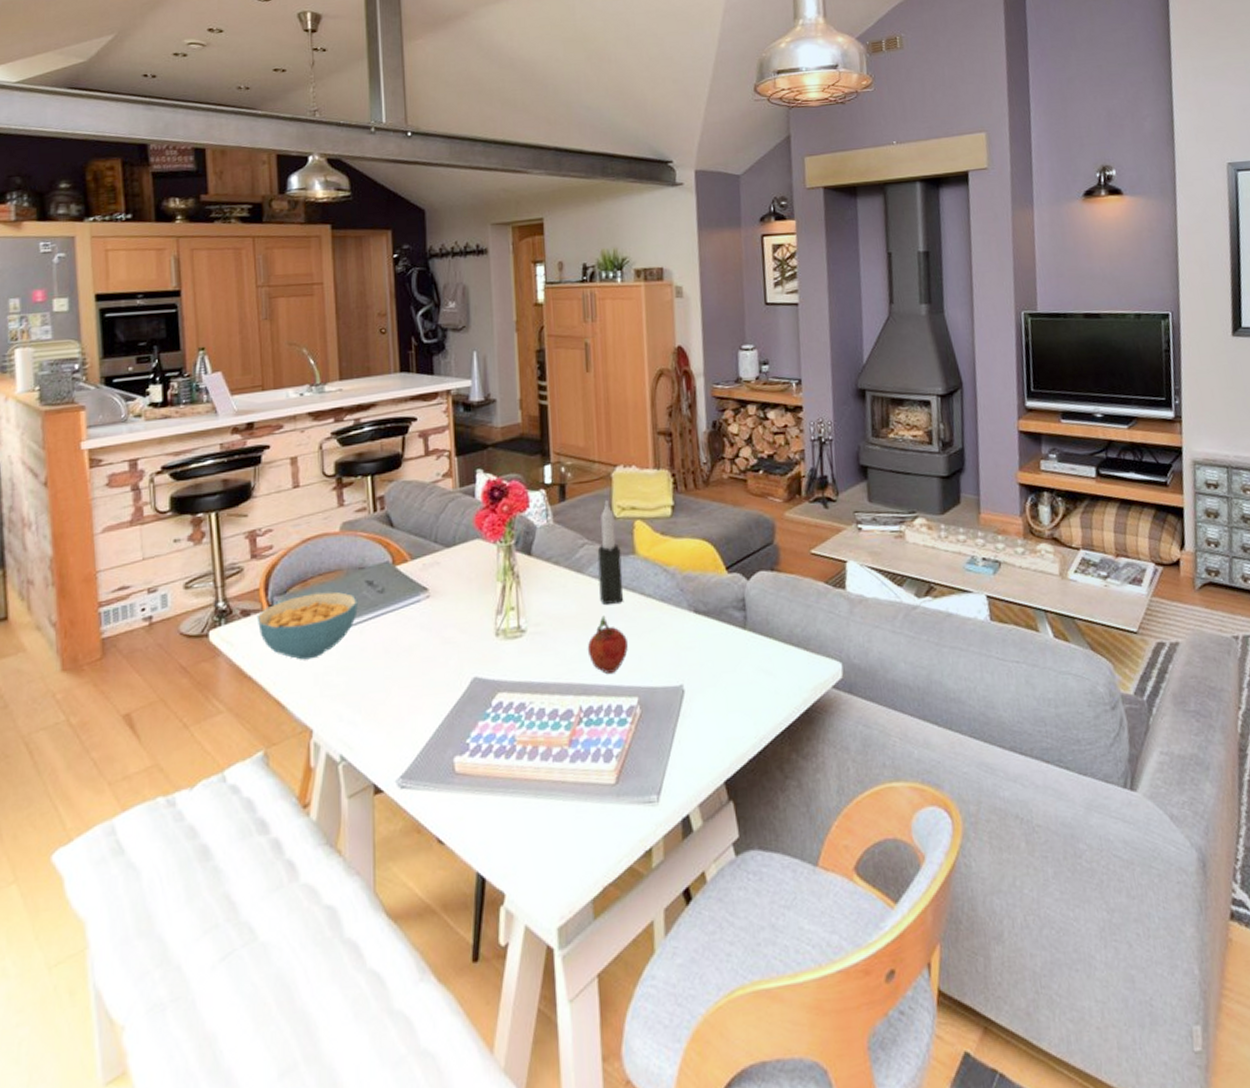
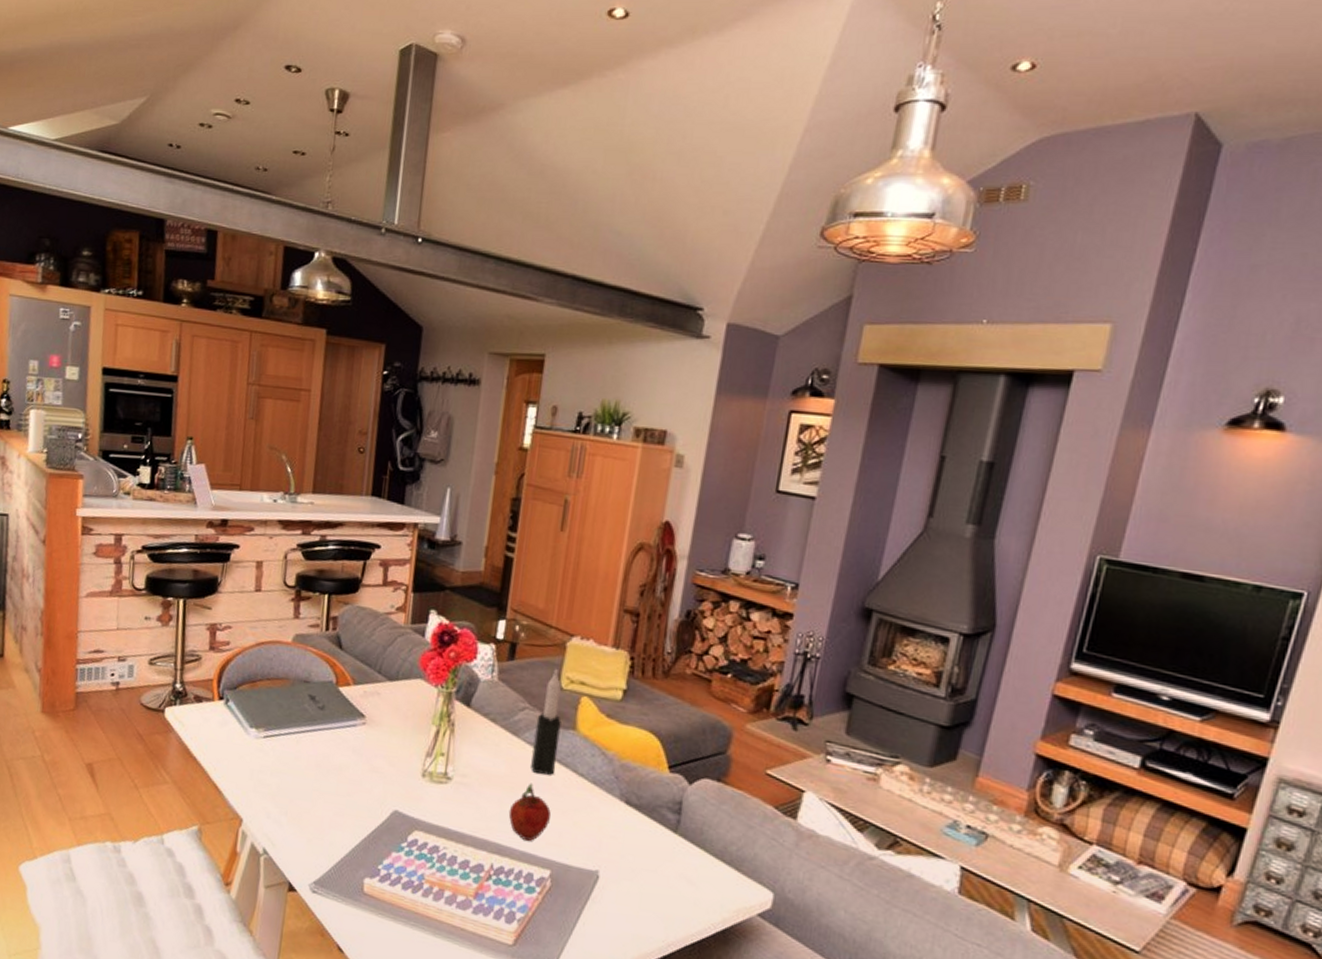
cereal bowl: present [257,591,358,660] -> none [207,694,299,756]

